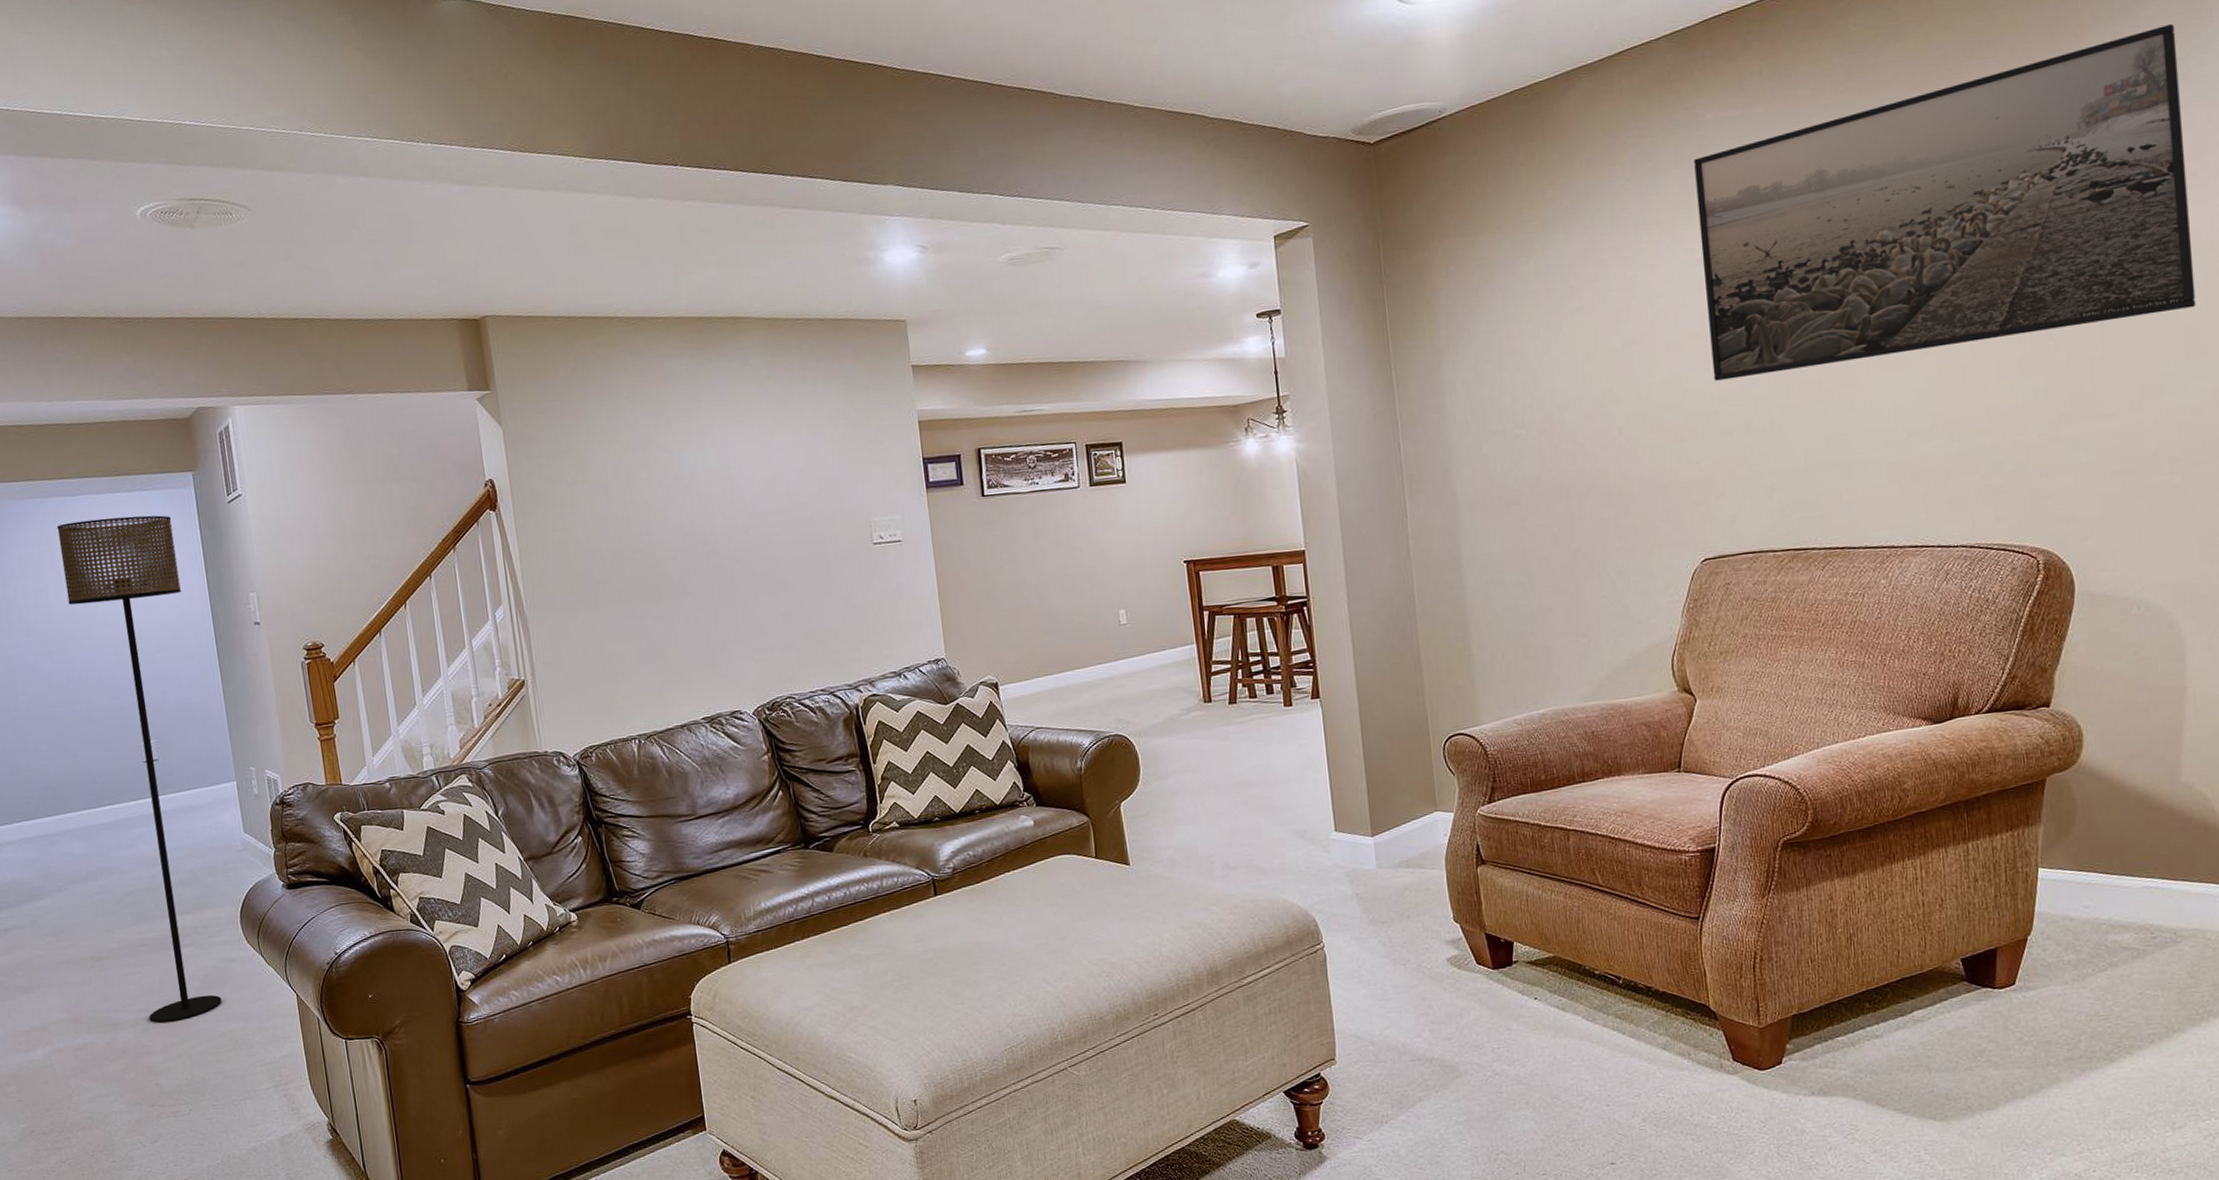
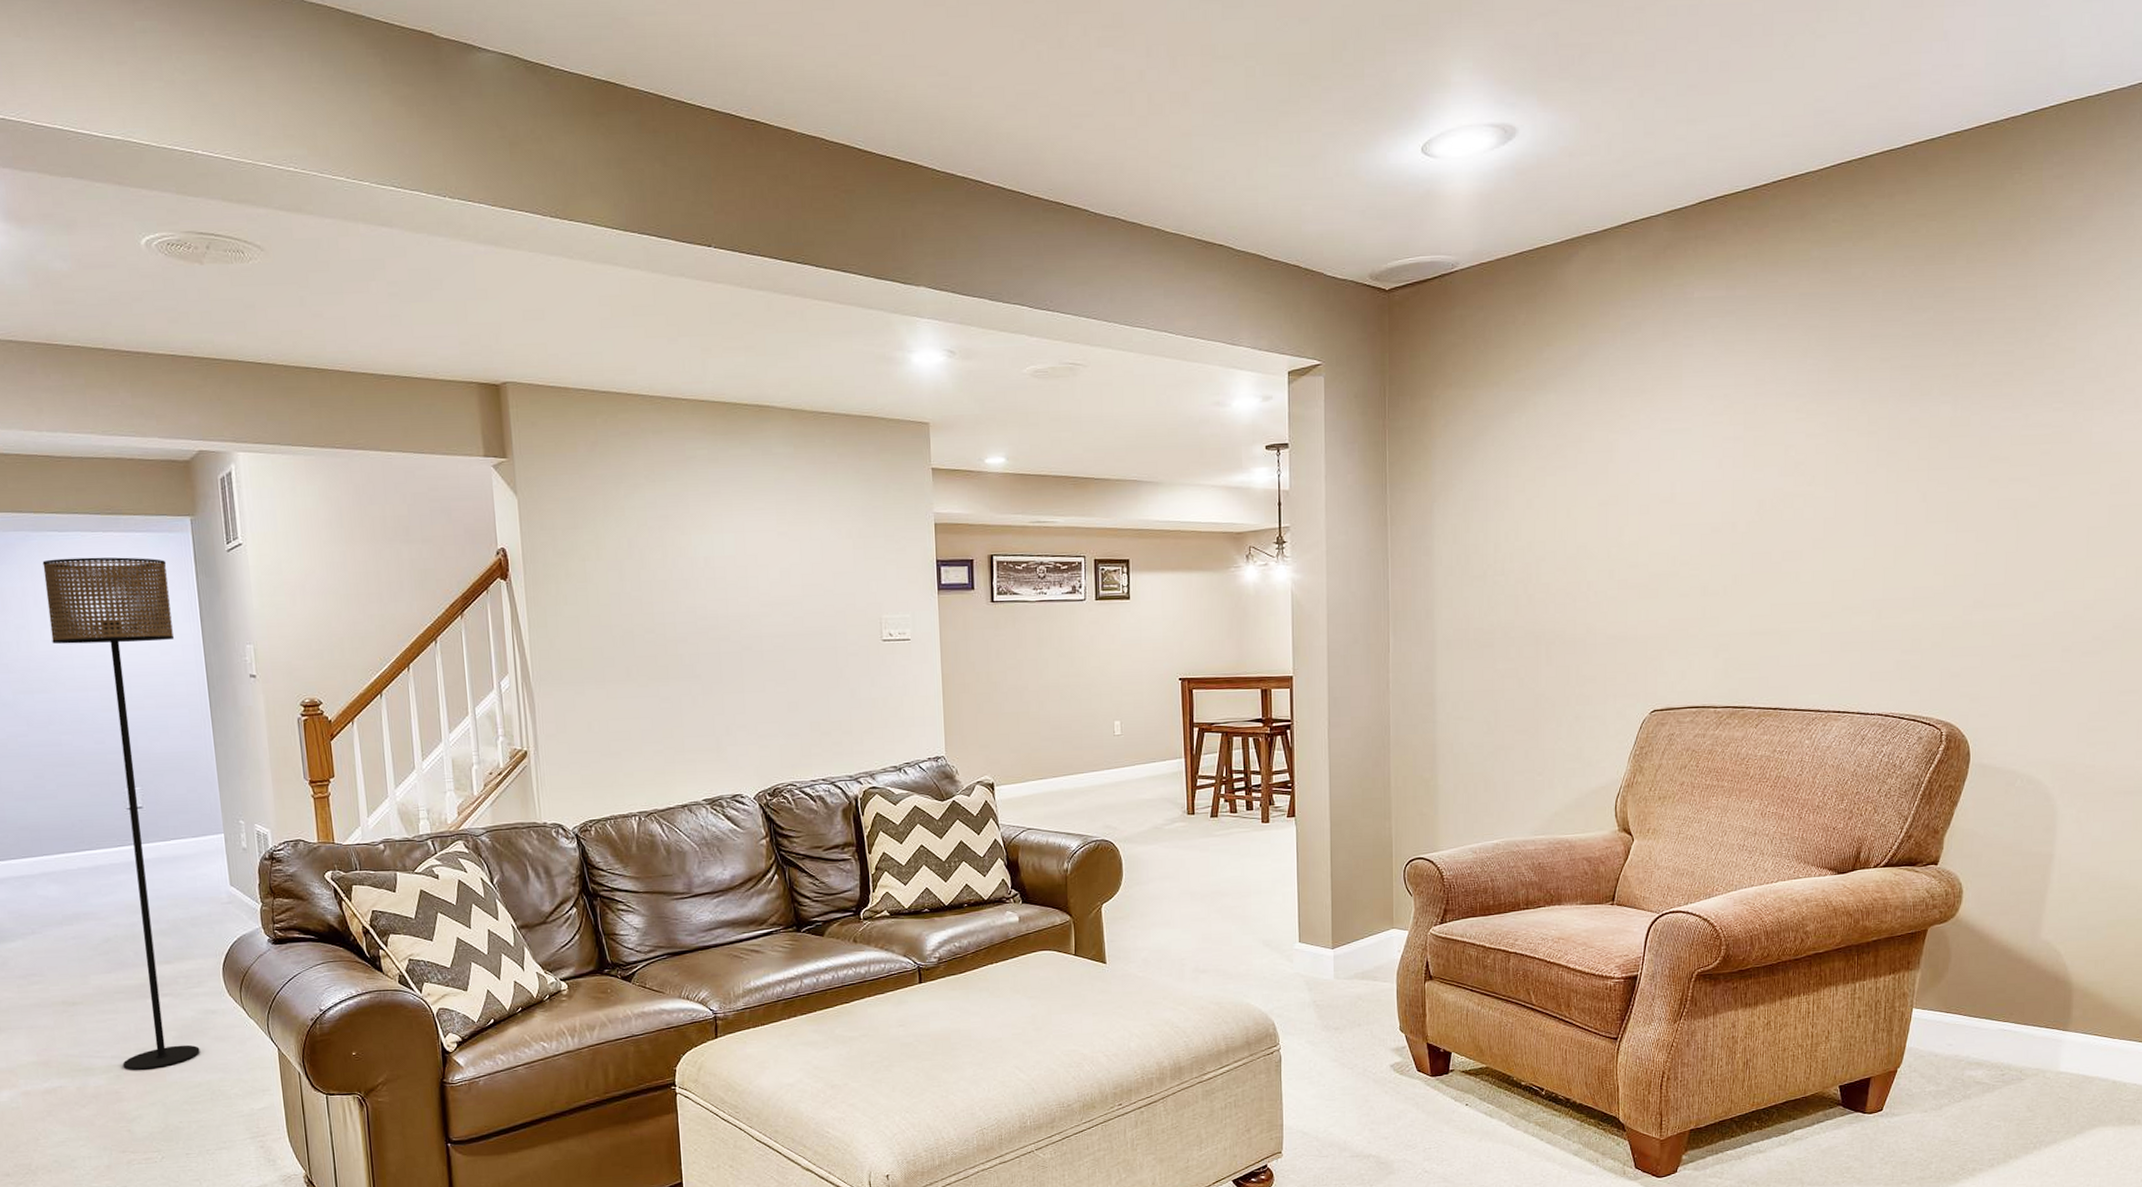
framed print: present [1694,23,2196,381] -> none [1677,248,2110,545]

